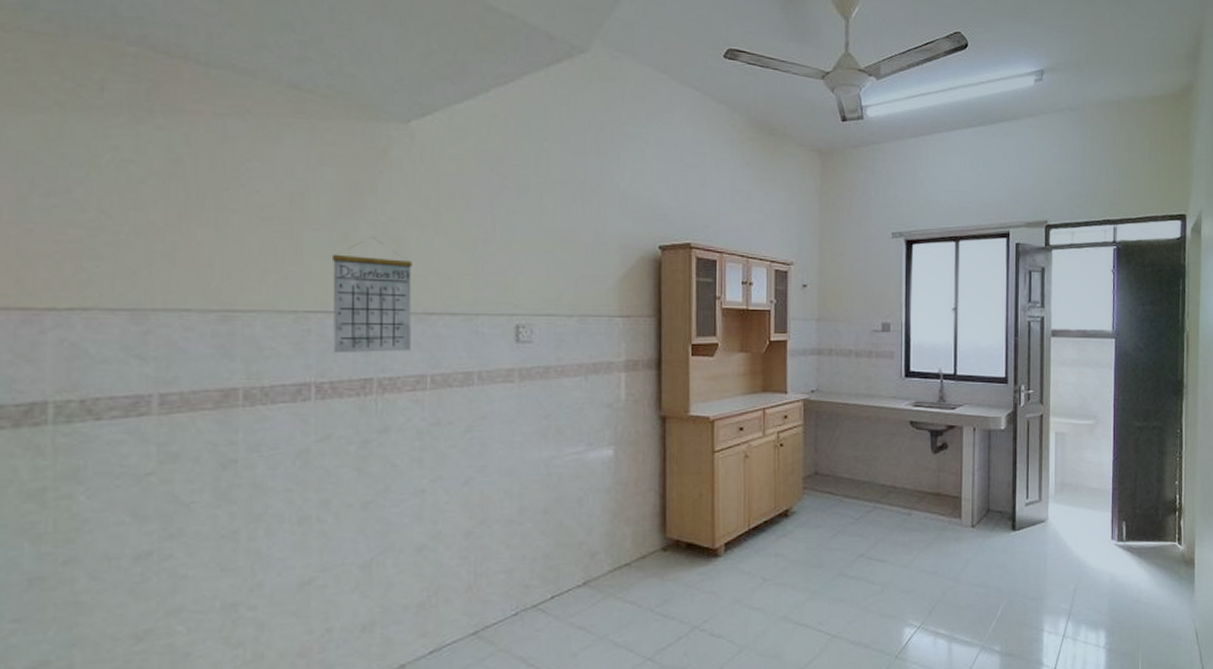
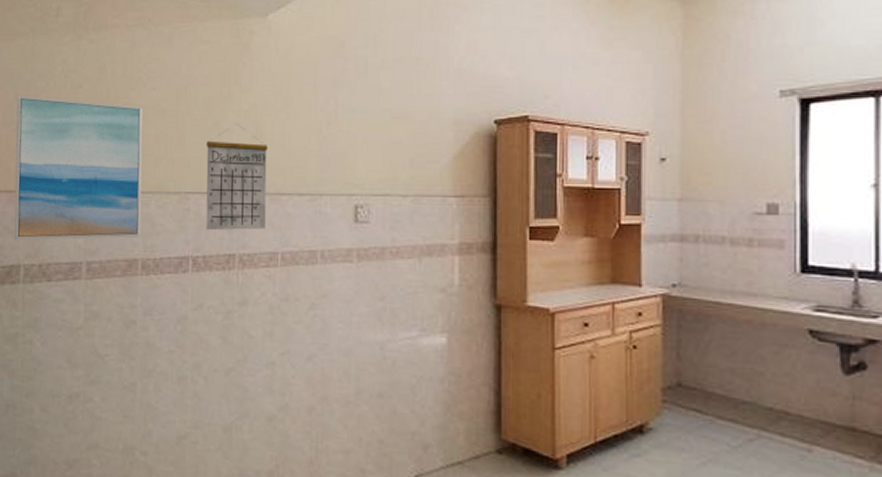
wall art: none [33,186,242,371] -> present [13,95,143,241]

